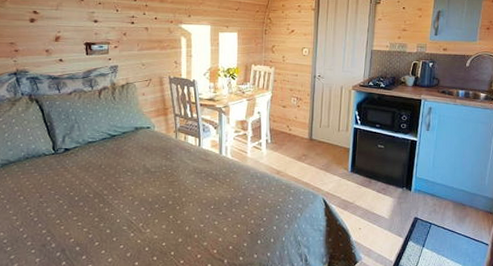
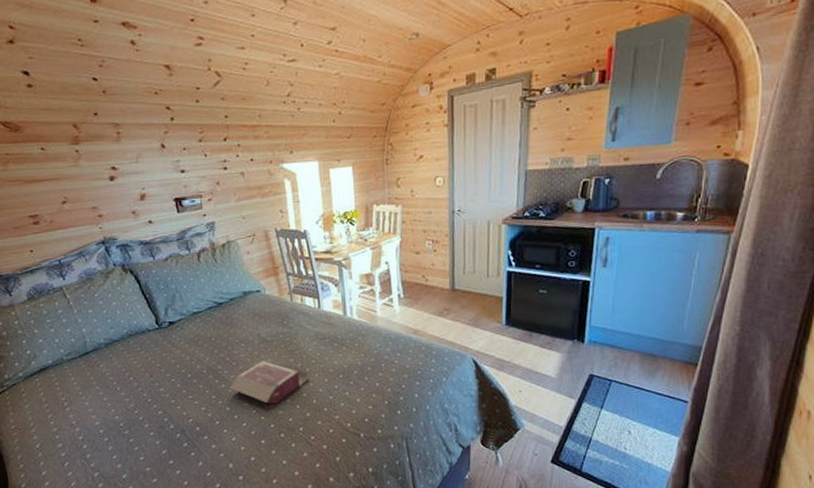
book: none [112,189,185,228] -> present [229,361,310,404]

